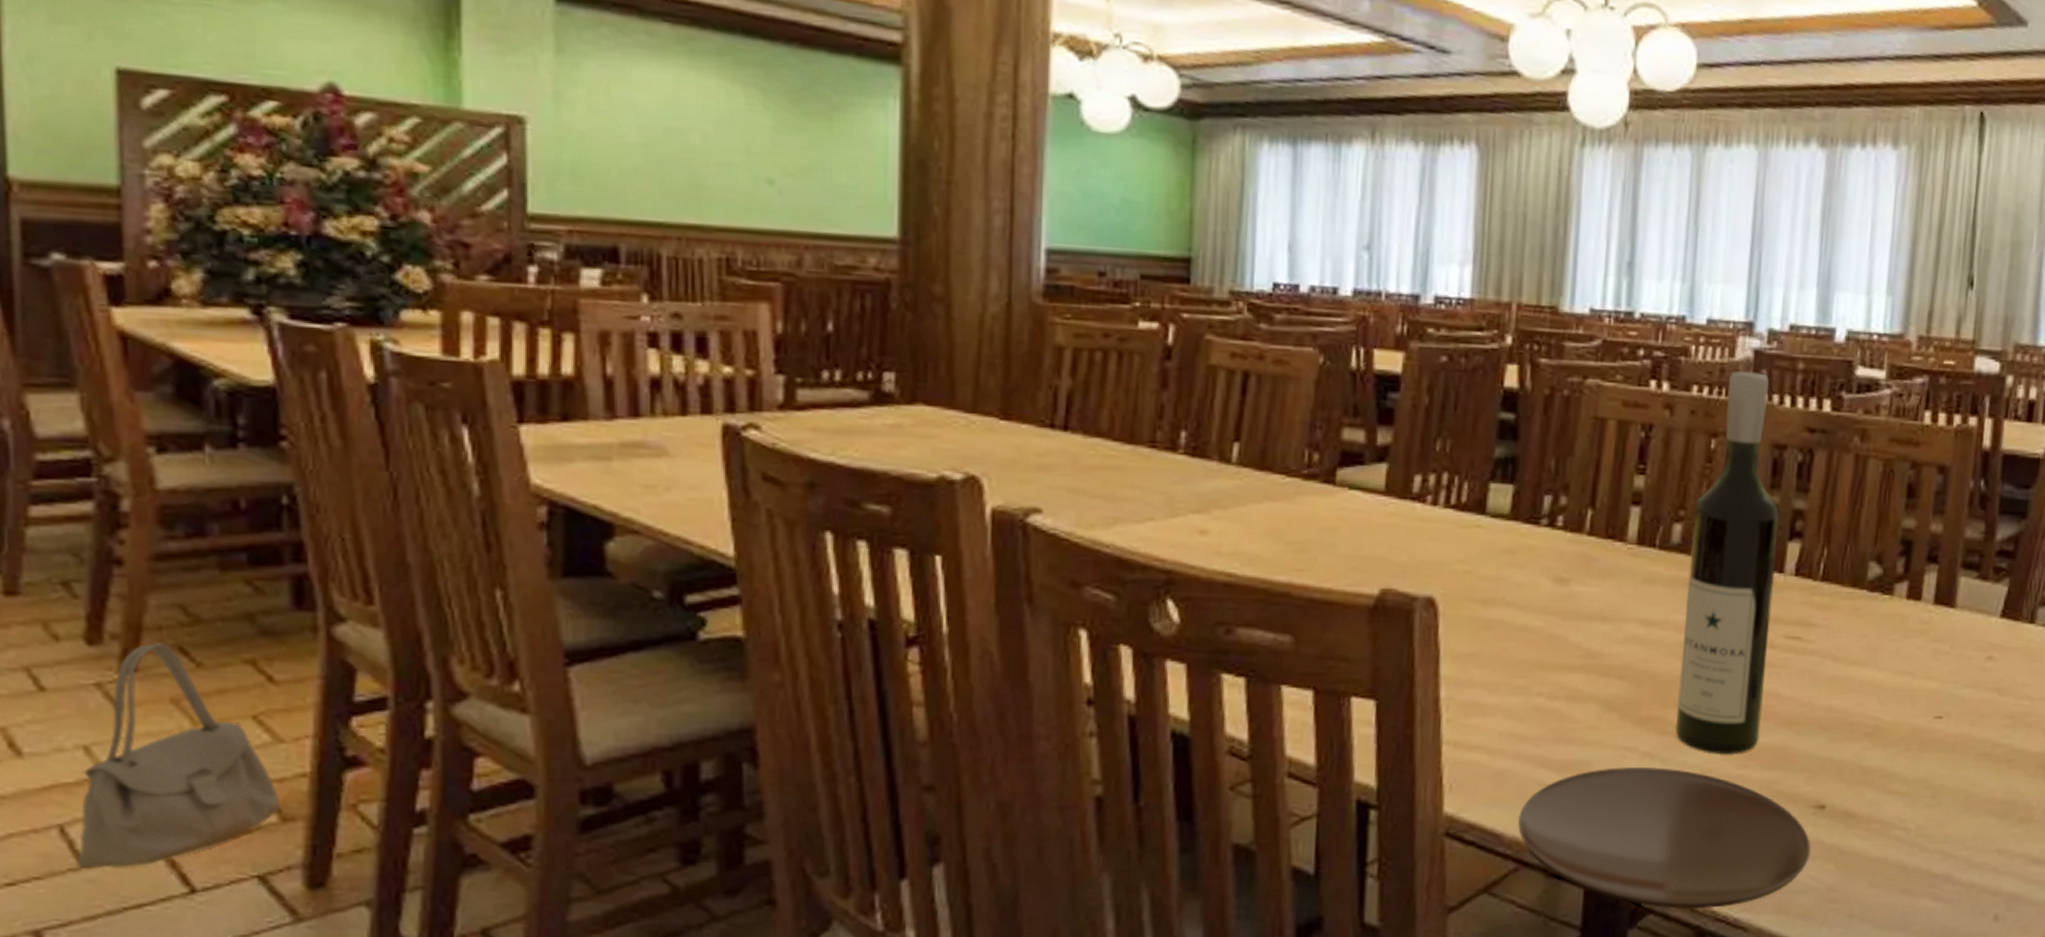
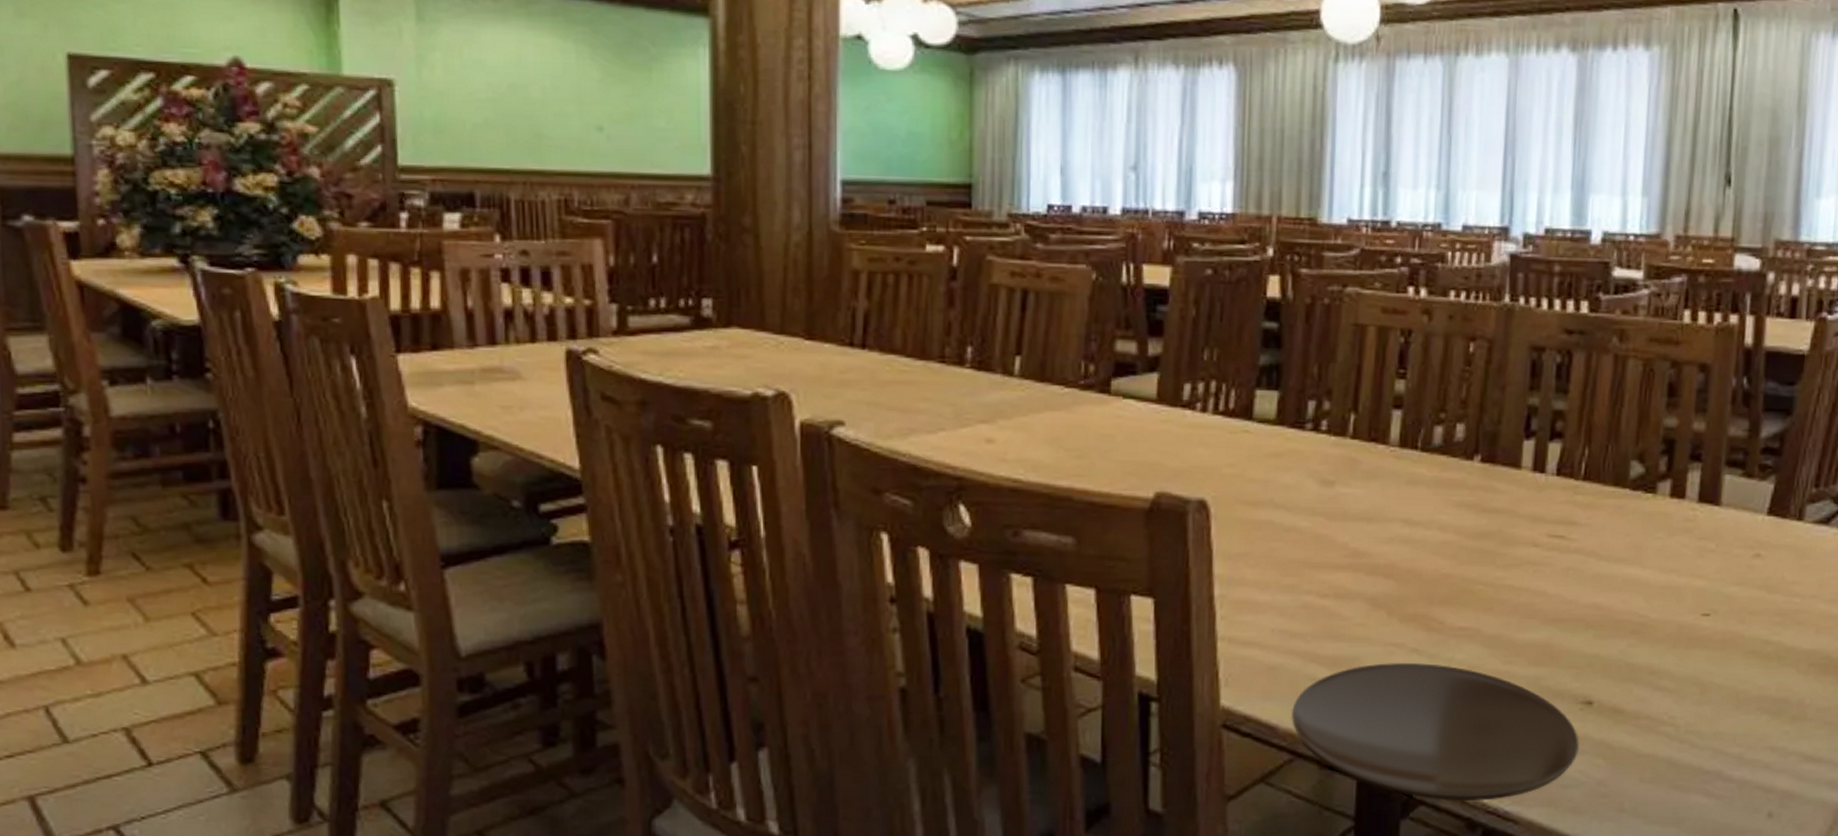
handbag: present [77,643,281,870] -> none [60,550,216,745]
bottle: present [1676,370,1781,755] -> none [1441,275,1540,651]

